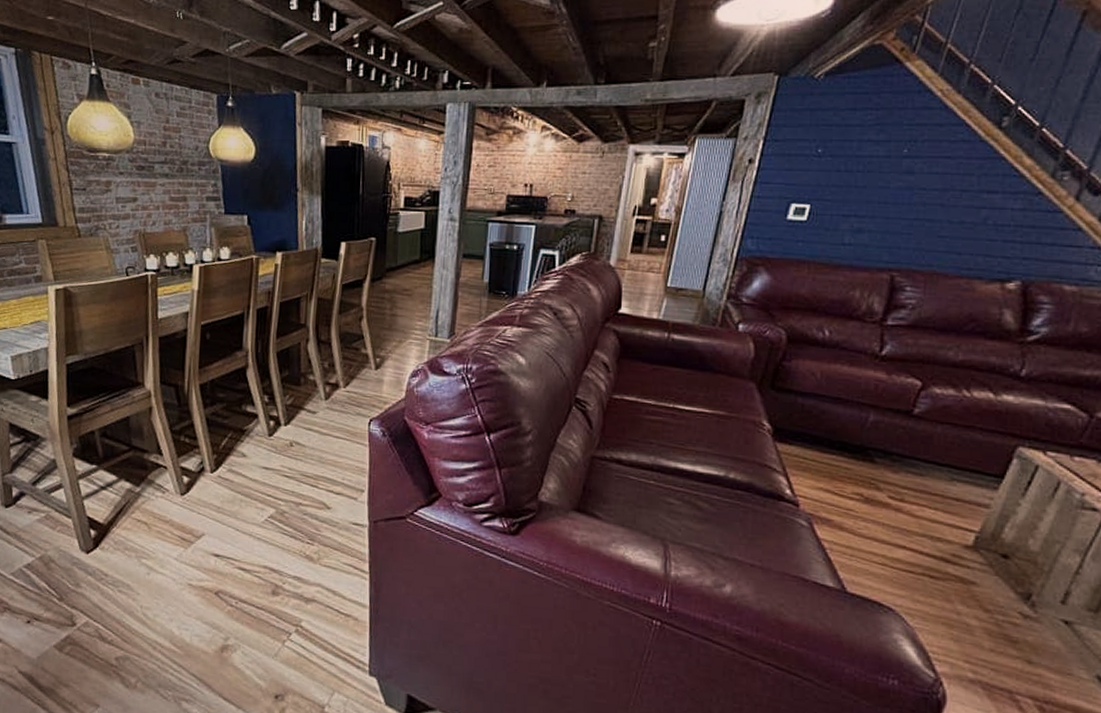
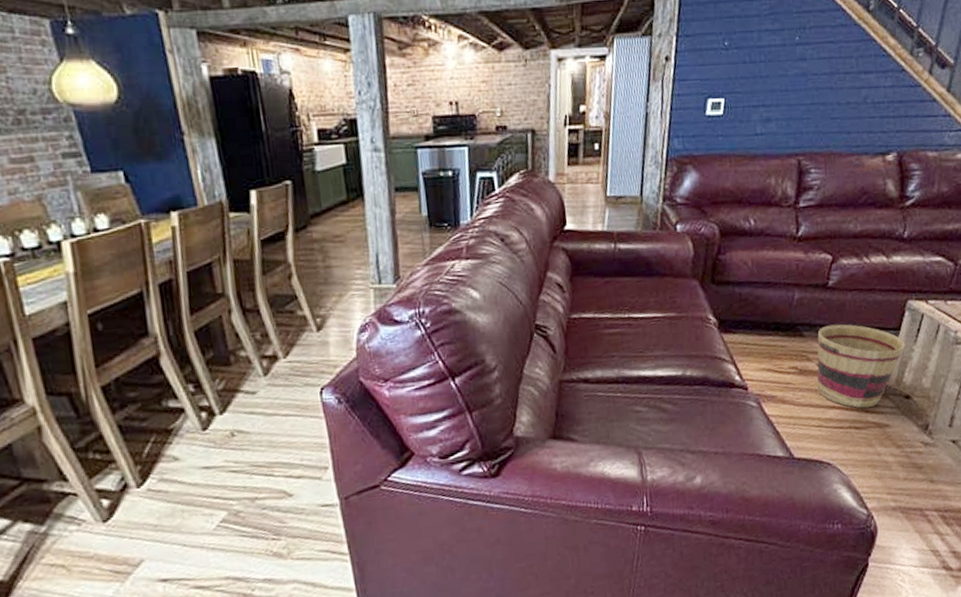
basket: none [885,456,1009,557] -> present [817,324,906,408]

